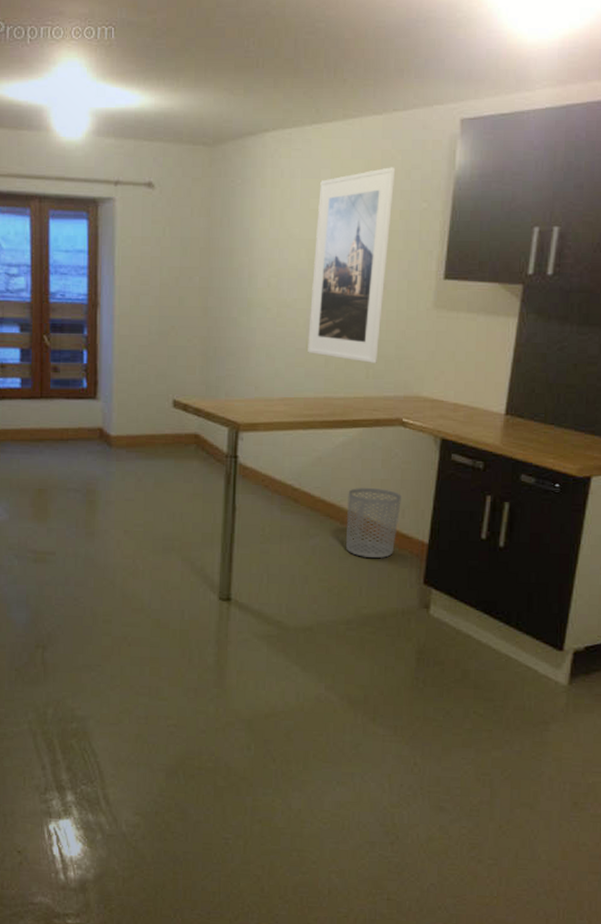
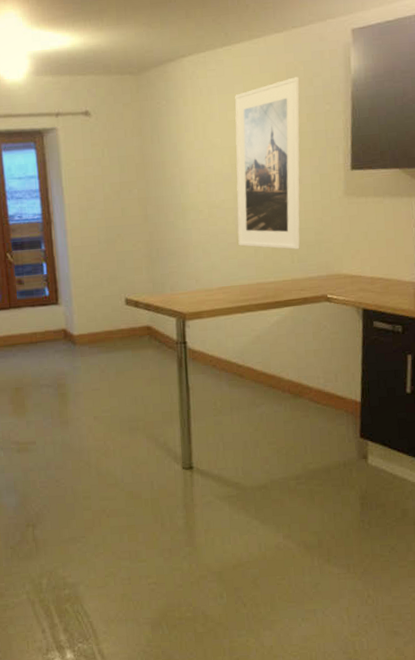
waste bin: present [346,488,401,559] -> none [286,358,334,420]

